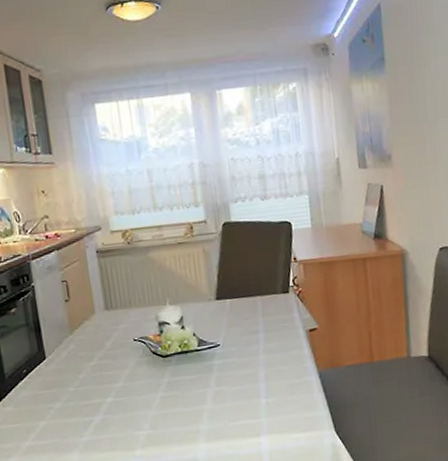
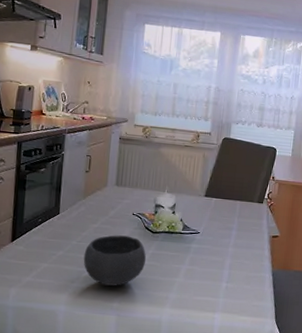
bowl: none [86,367,163,432] -> present [83,235,146,286]

